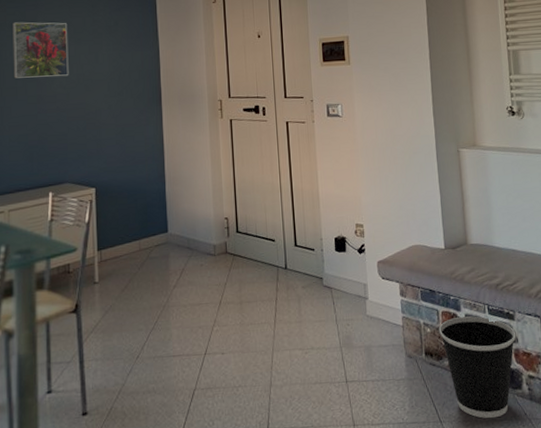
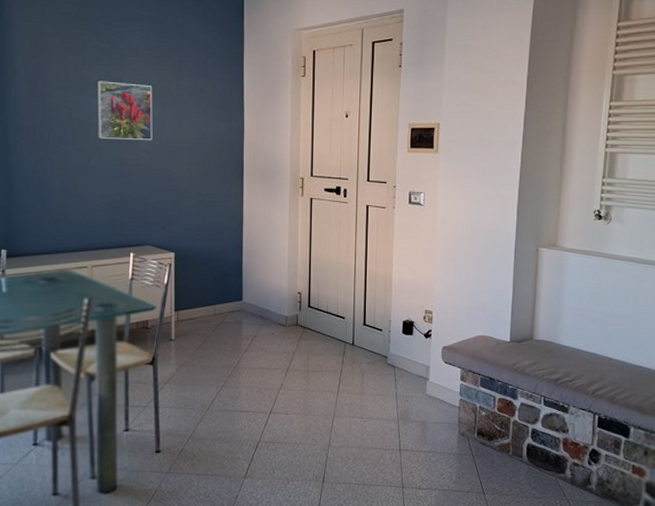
wastebasket: present [438,316,516,419] -> none [493,405,568,496]

